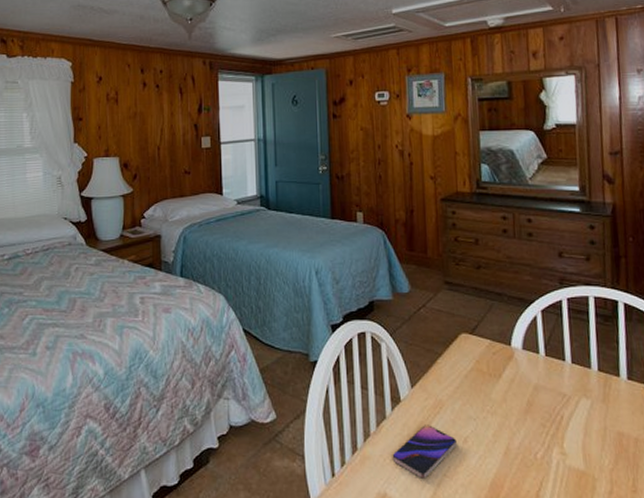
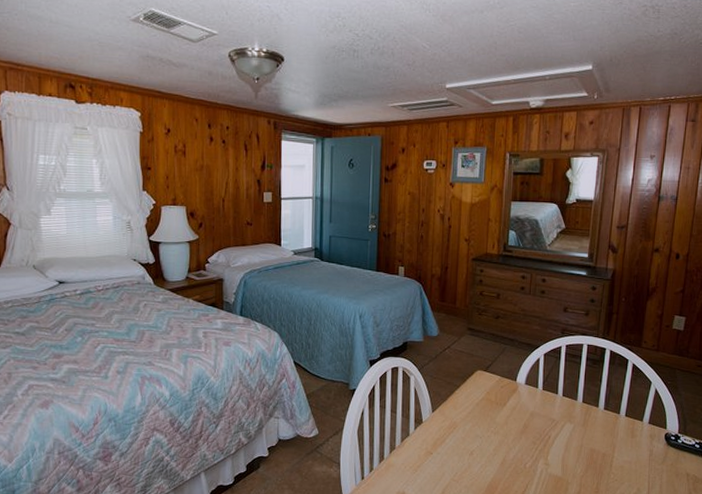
smartphone: present [392,425,457,478] -> none [412,441,464,481]

